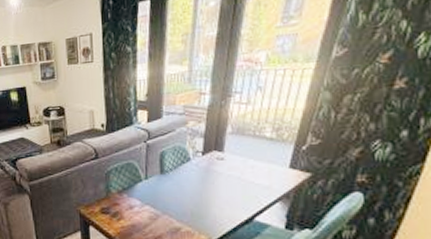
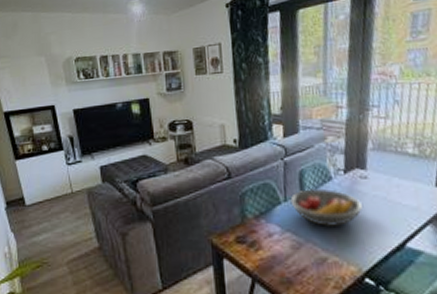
fruit bowl: none [150,168,218,202] -> present [290,188,364,228]

